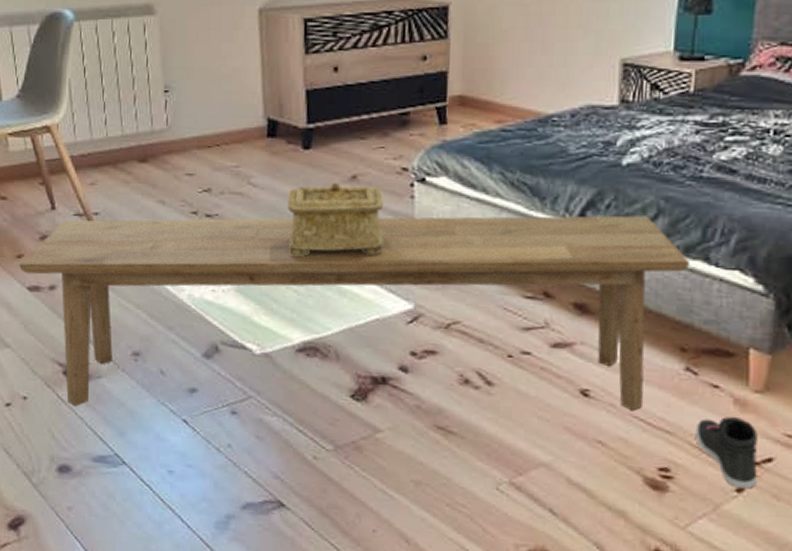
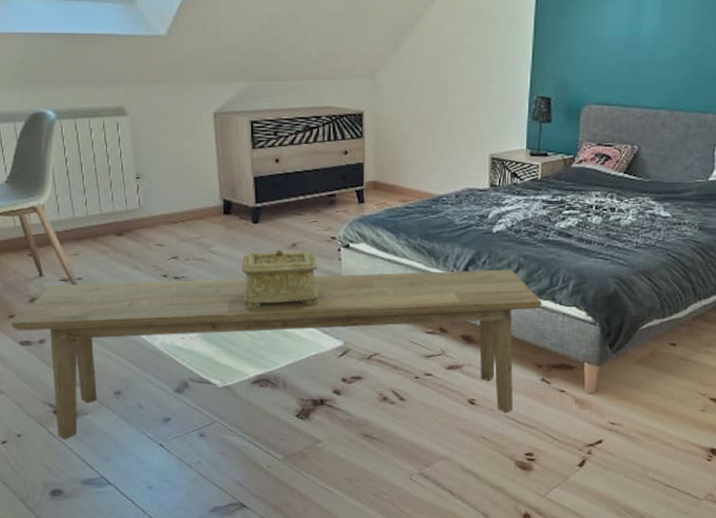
sneaker: present [695,417,758,489] -> none [549,413,592,464]

